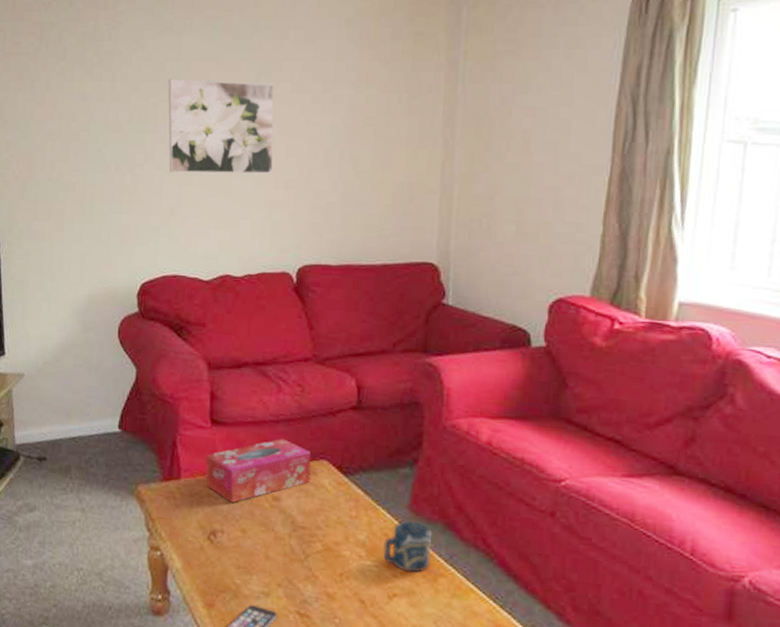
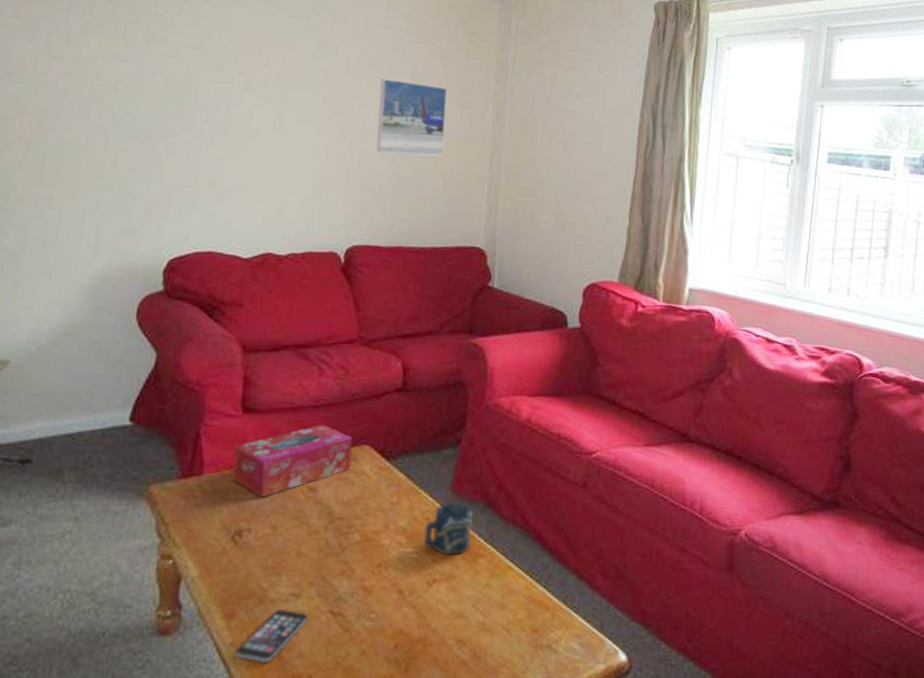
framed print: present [168,78,275,174] -> none [210,47,329,153]
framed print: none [323,91,394,171] -> present [376,77,448,158]

